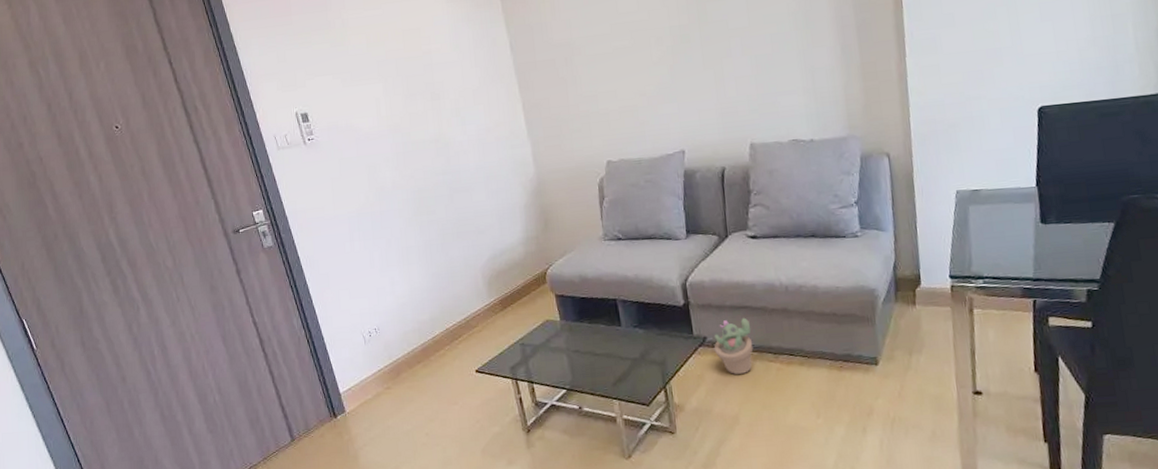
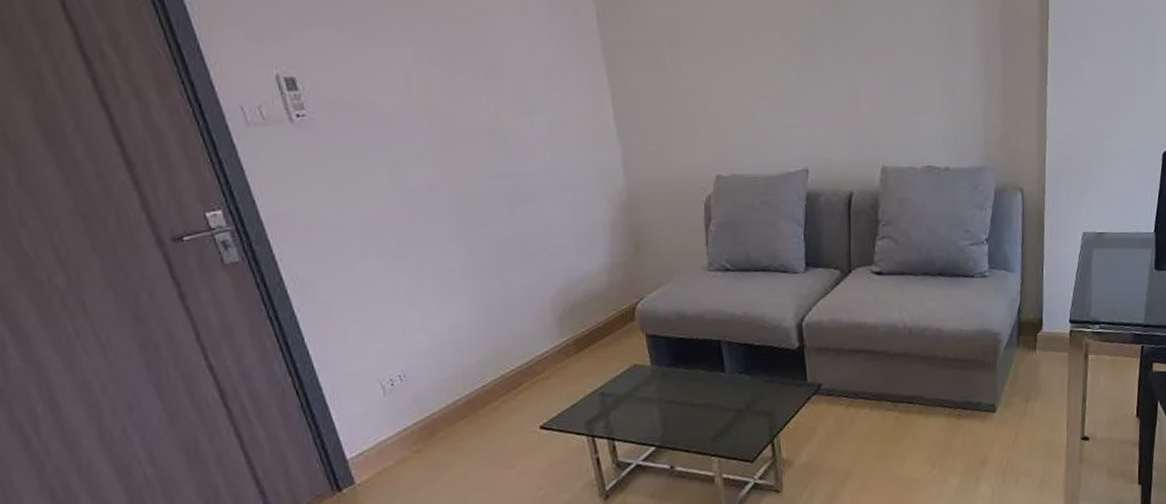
decorative plant: present [713,317,754,374] -> none [829,362,872,425]

